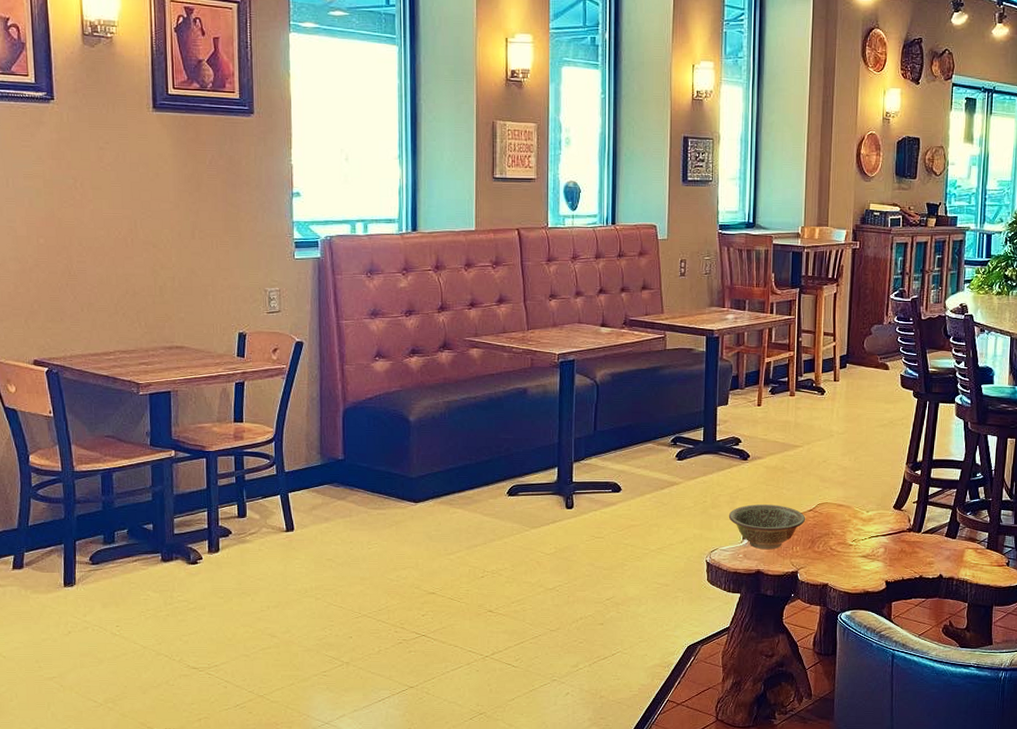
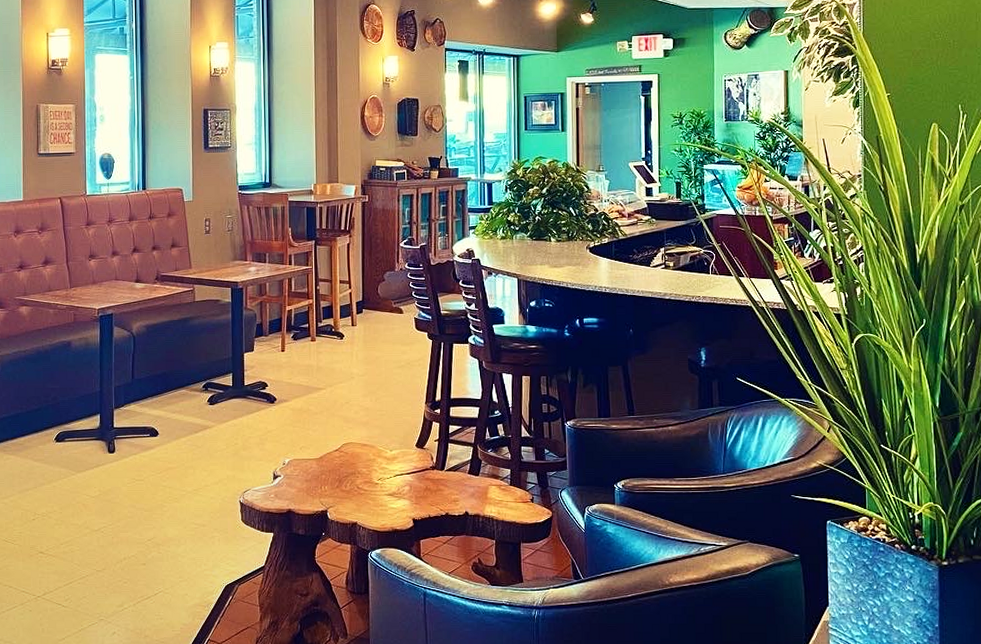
decorative bowl: present [728,504,806,550] -> none [259,445,333,490]

